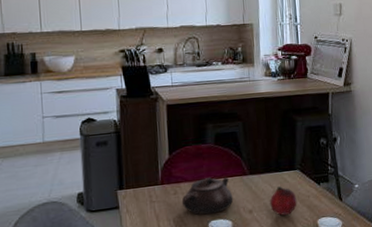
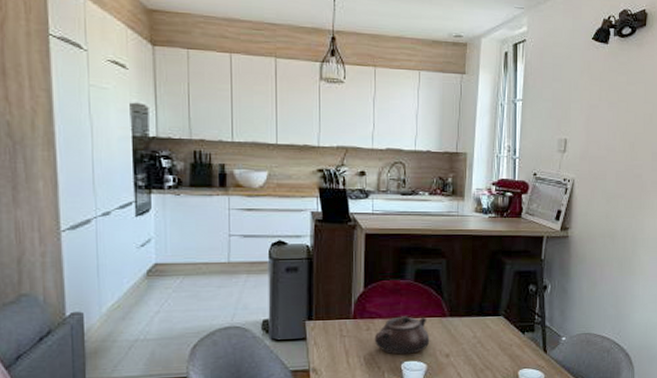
fruit: present [270,186,298,216] -> none [469,332,498,363]

